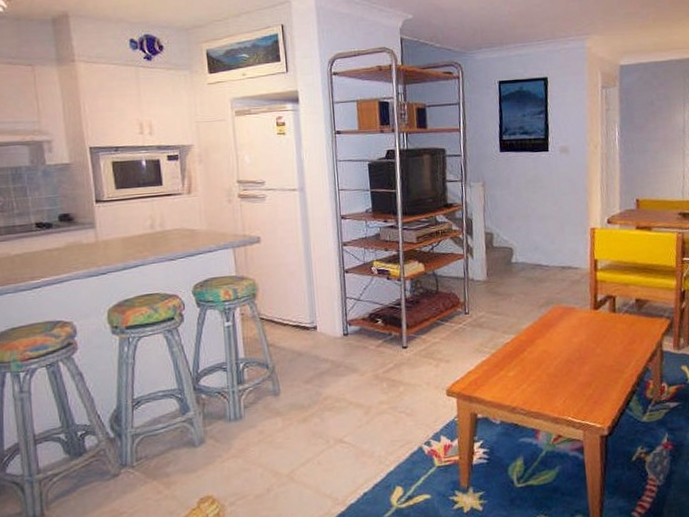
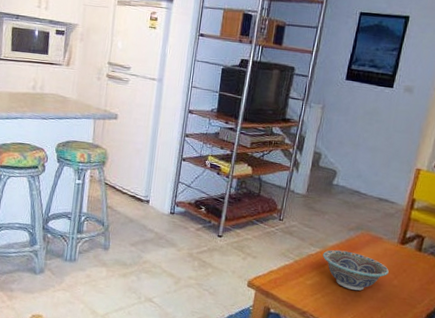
decorative bowl: none [518,330,589,371] -> present [322,250,389,291]

